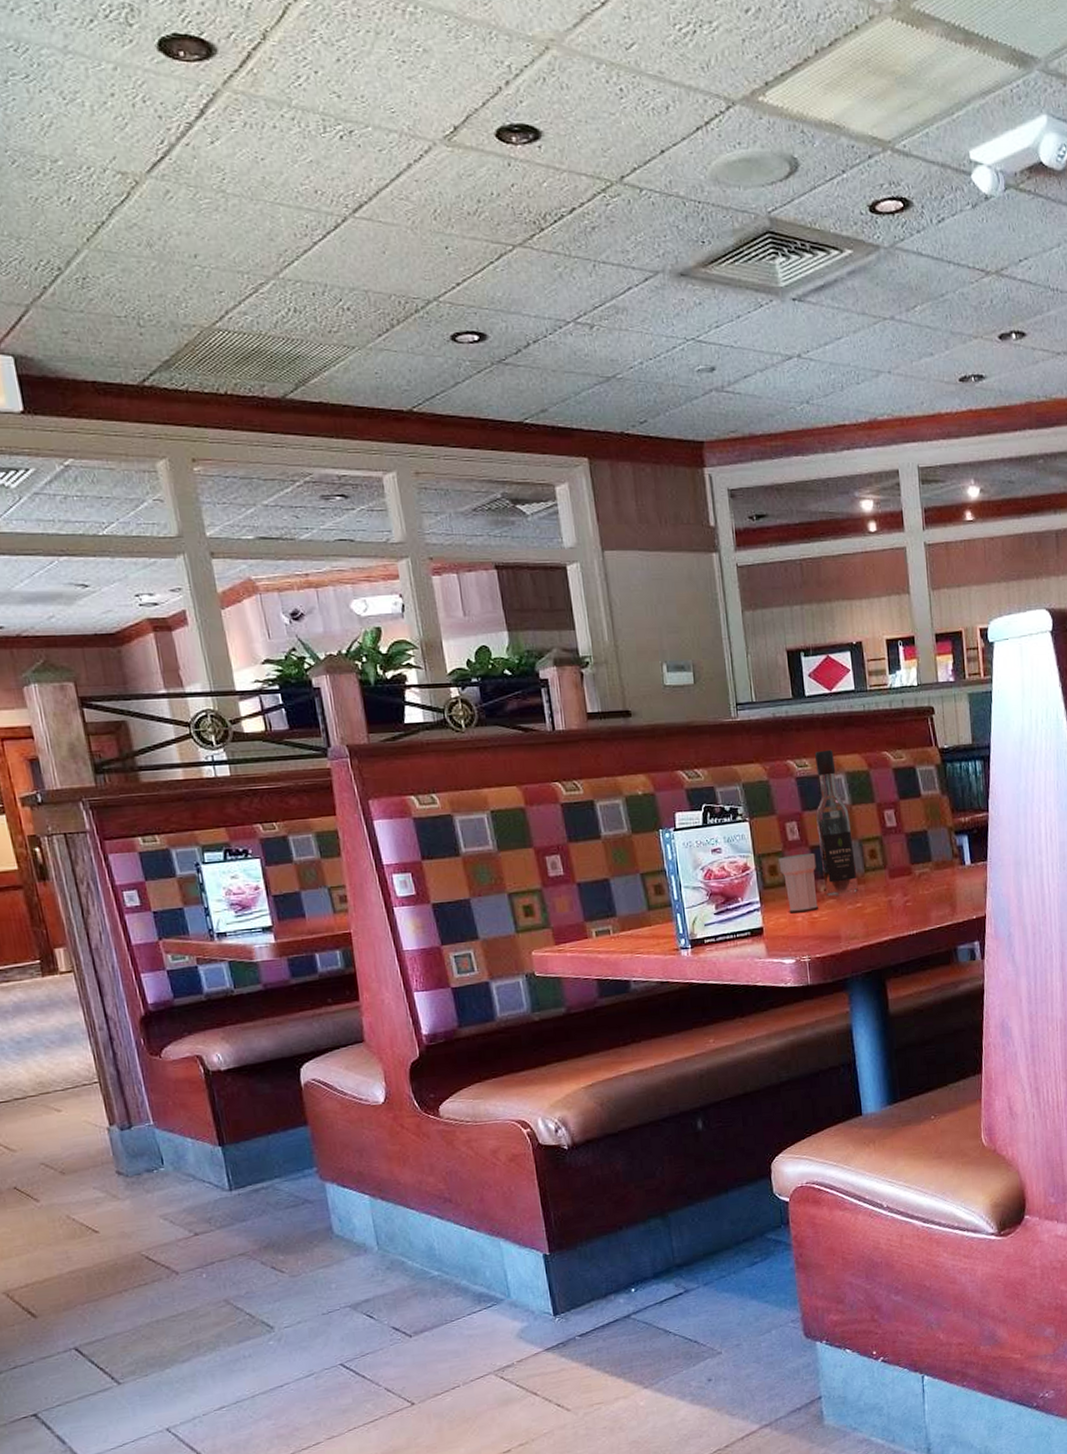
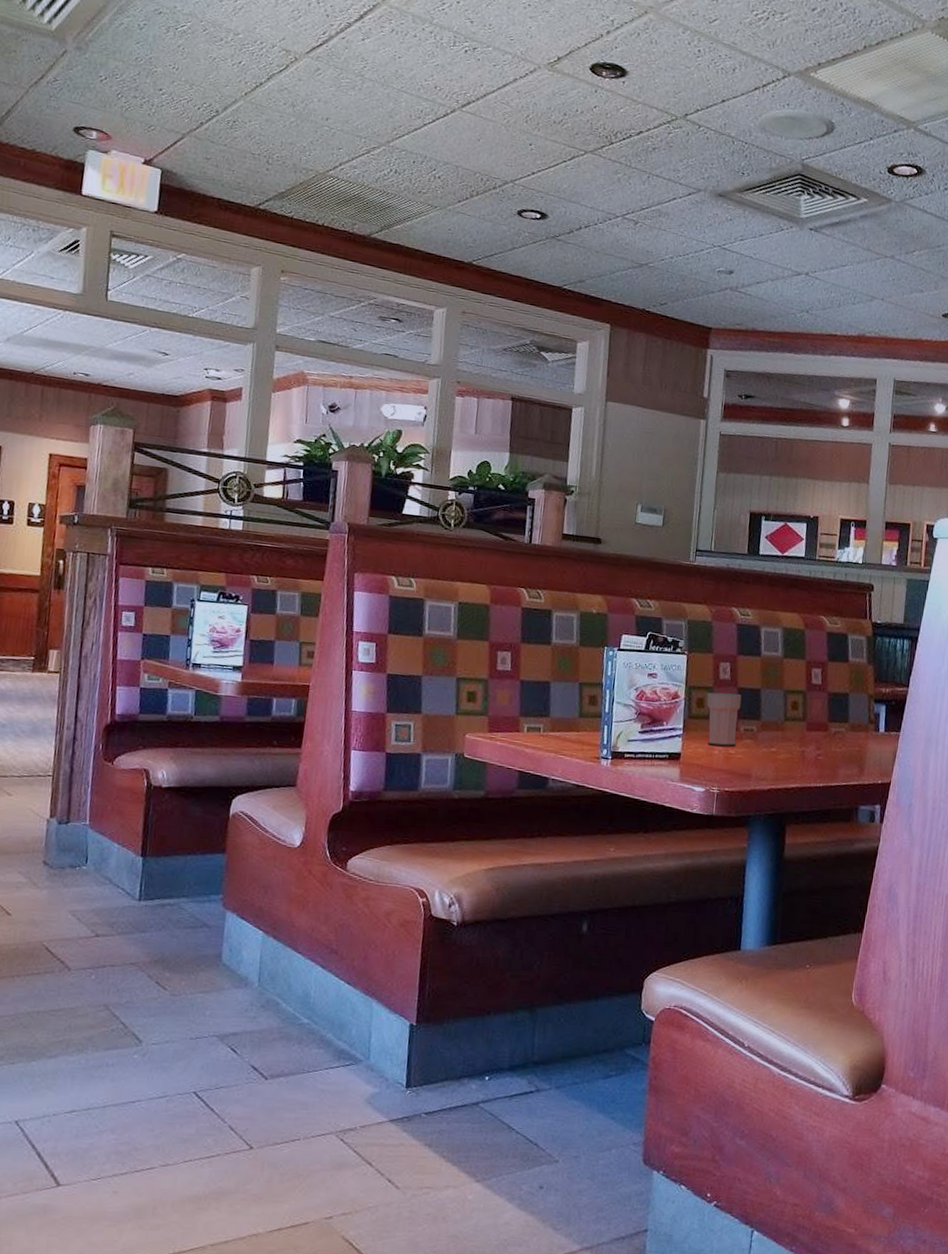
bottle: present [814,749,858,897] -> none [745,604,780,739]

